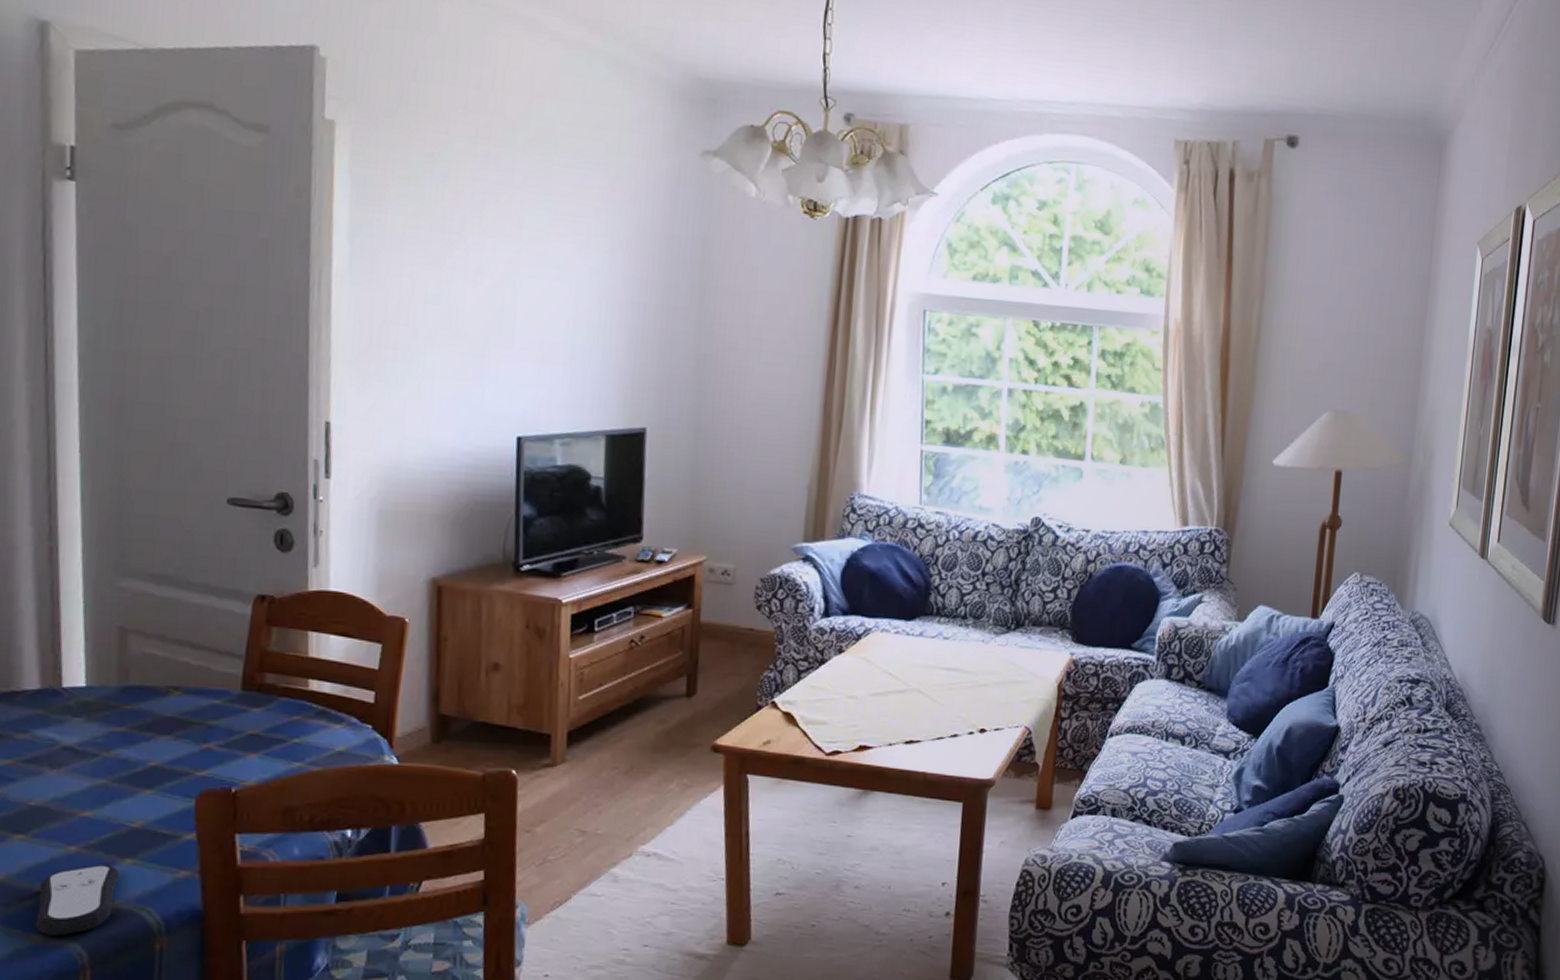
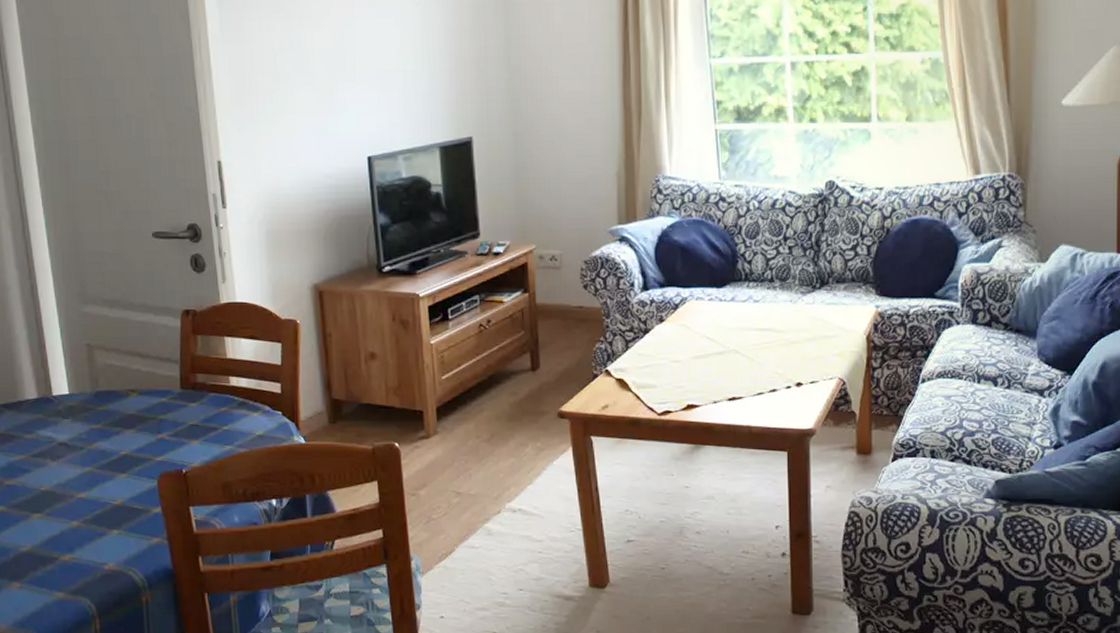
remote control: present [35,864,120,936] -> none [55,534,110,592]

